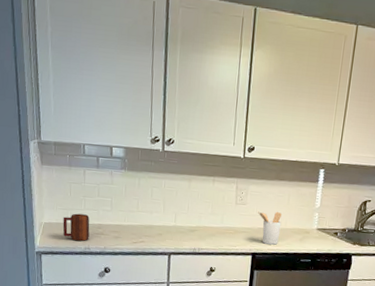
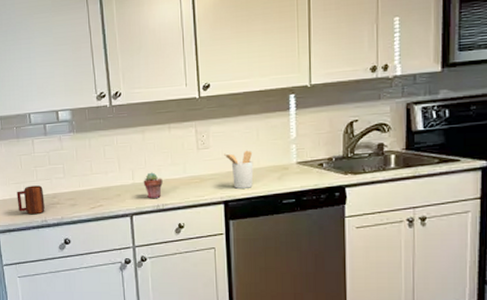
potted succulent: none [184,218,202,243] -> present [143,172,163,199]

